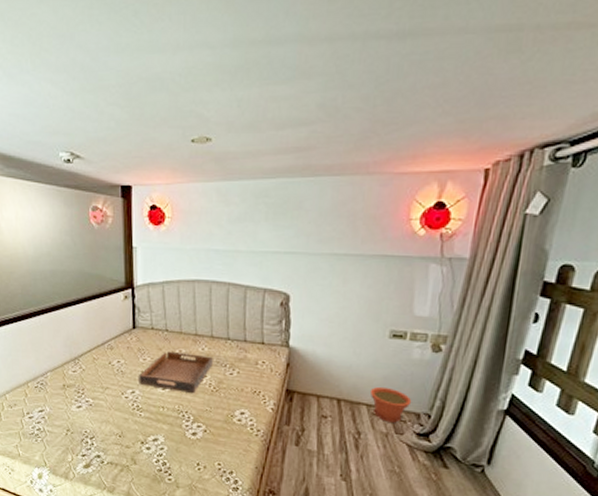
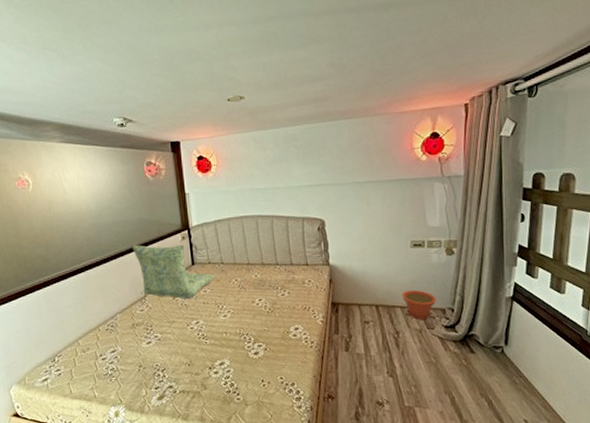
seat cushion: none [68,298,158,368] -> present [131,244,216,300]
serving tray: present [139,351,213,393] -> none [201,281,266,317]

